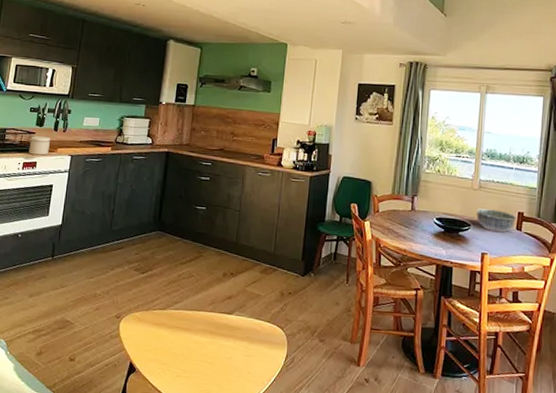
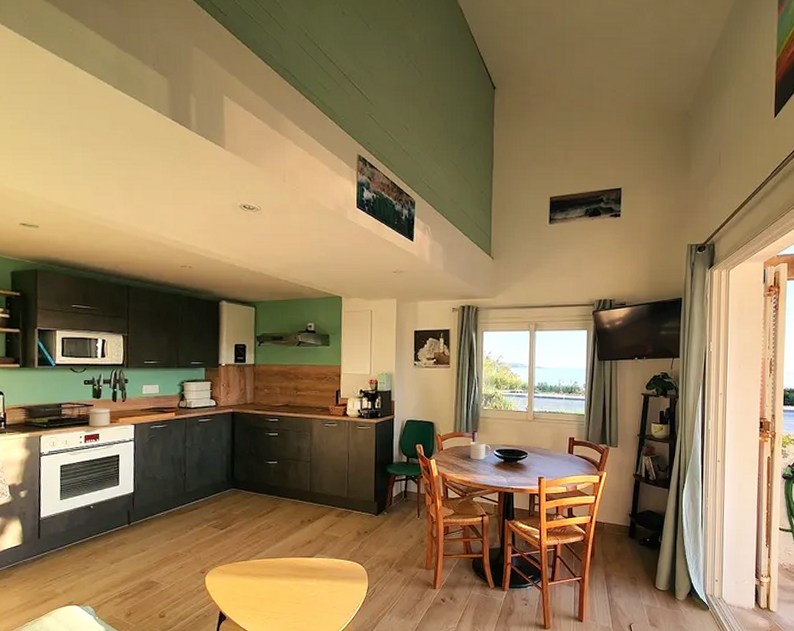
mug: none [407,206,431,228] -> present [469,441,491,460]
bowl: present [476,208,517,233] -> none [532,437,569,458]

